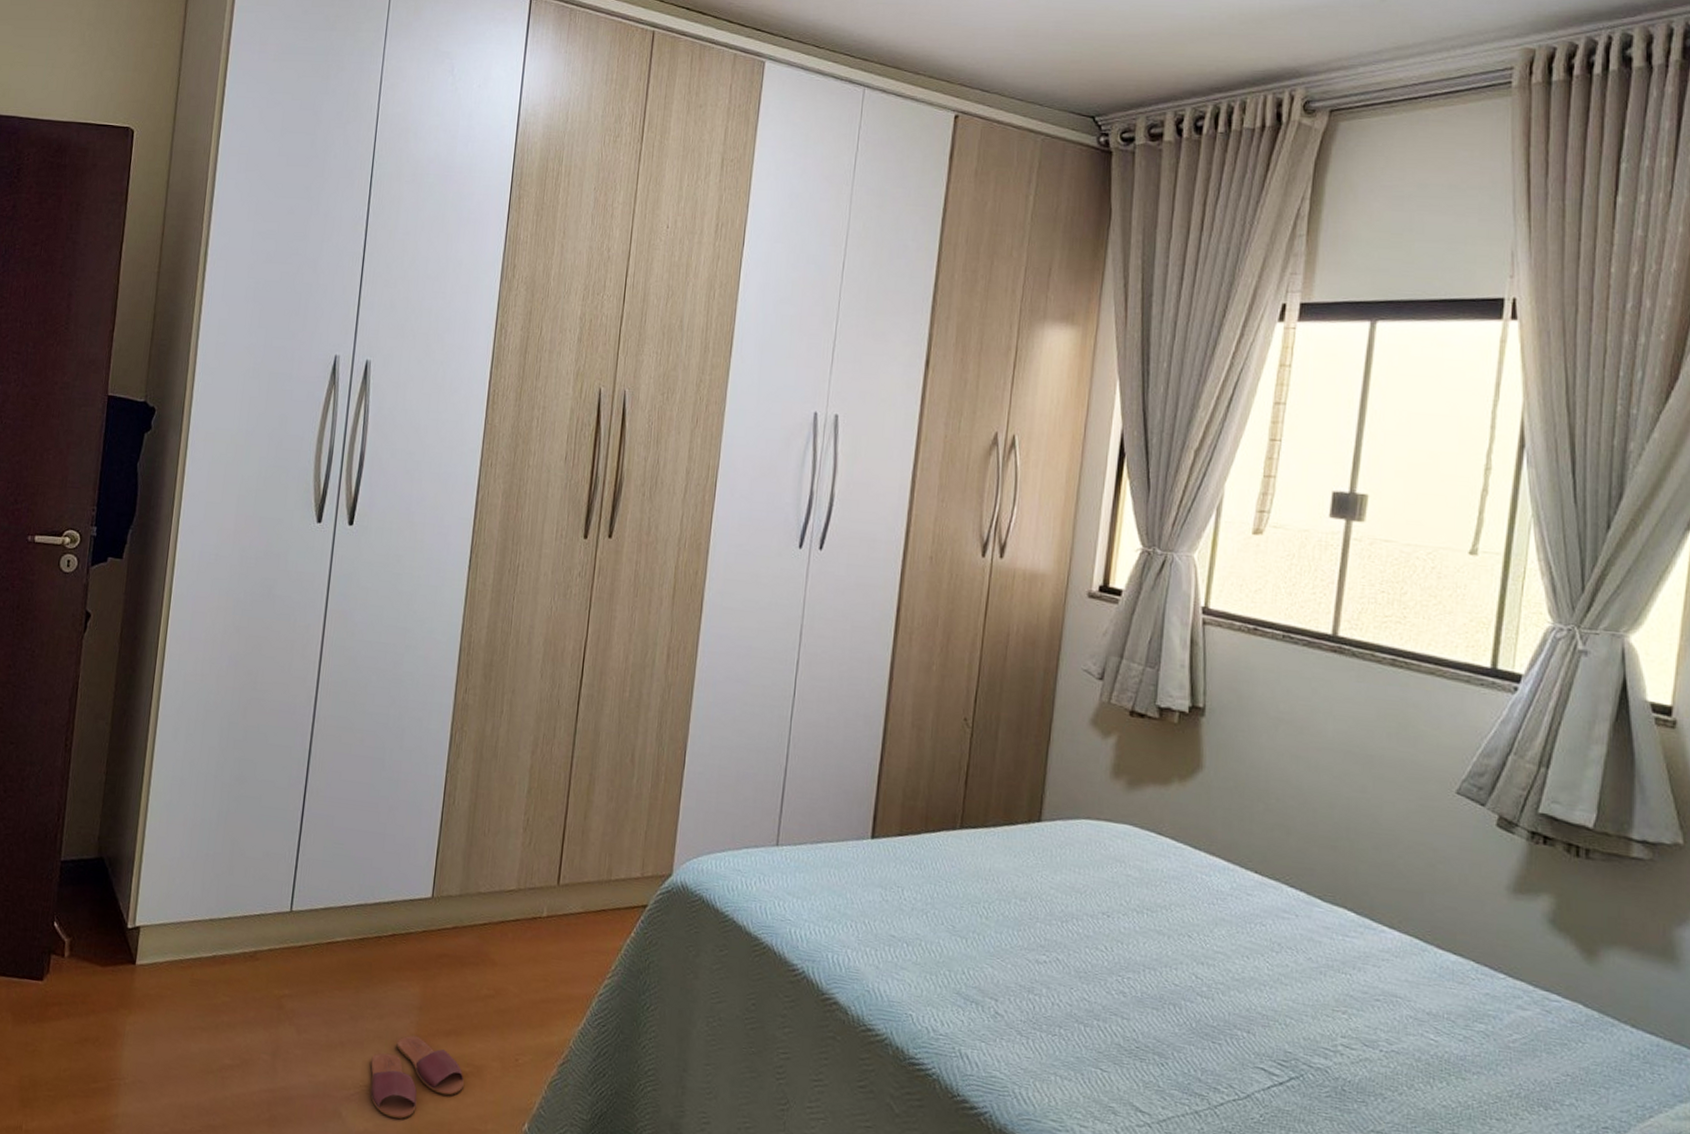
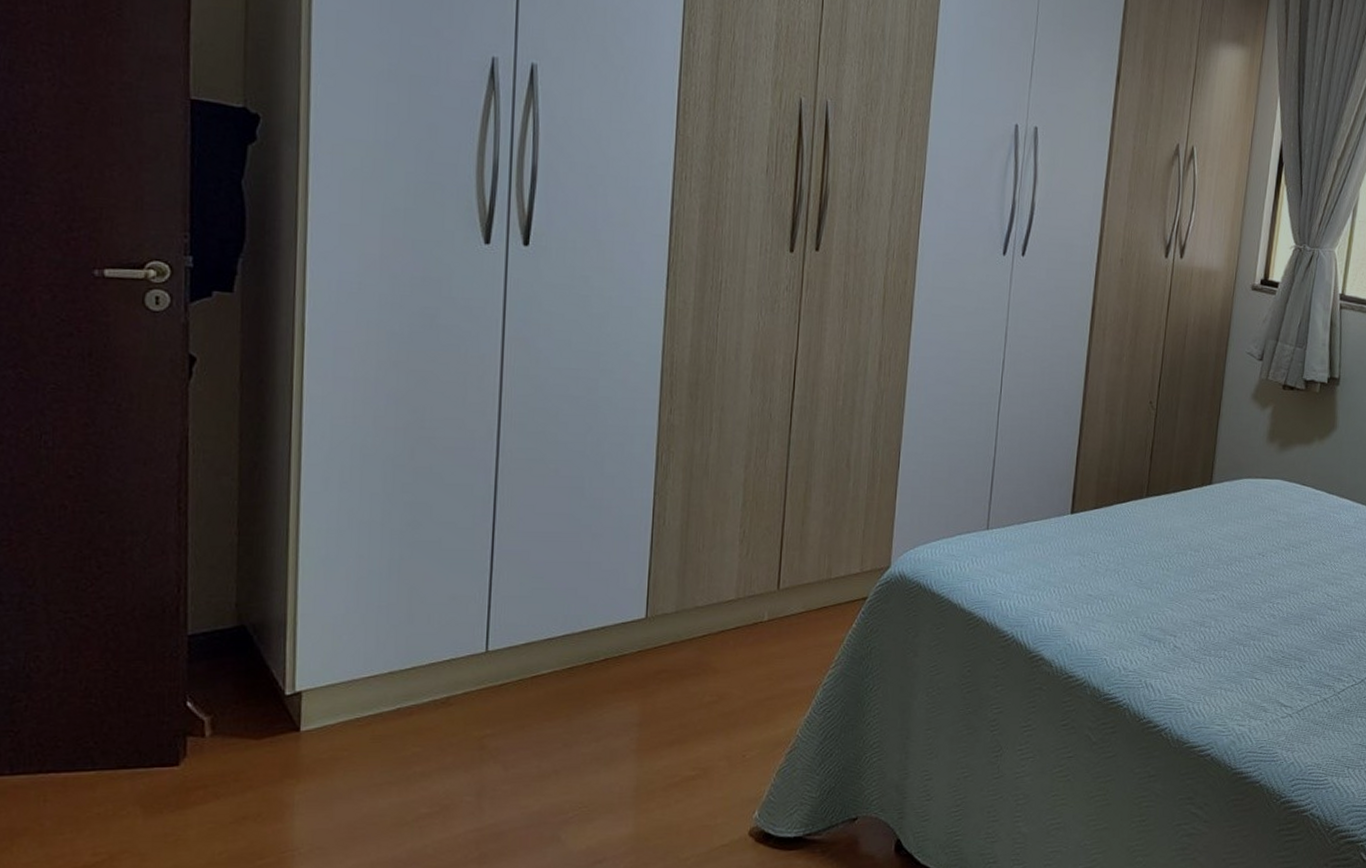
slippers: present [370,1035,465,1119] -> none [589,751,692,832]

